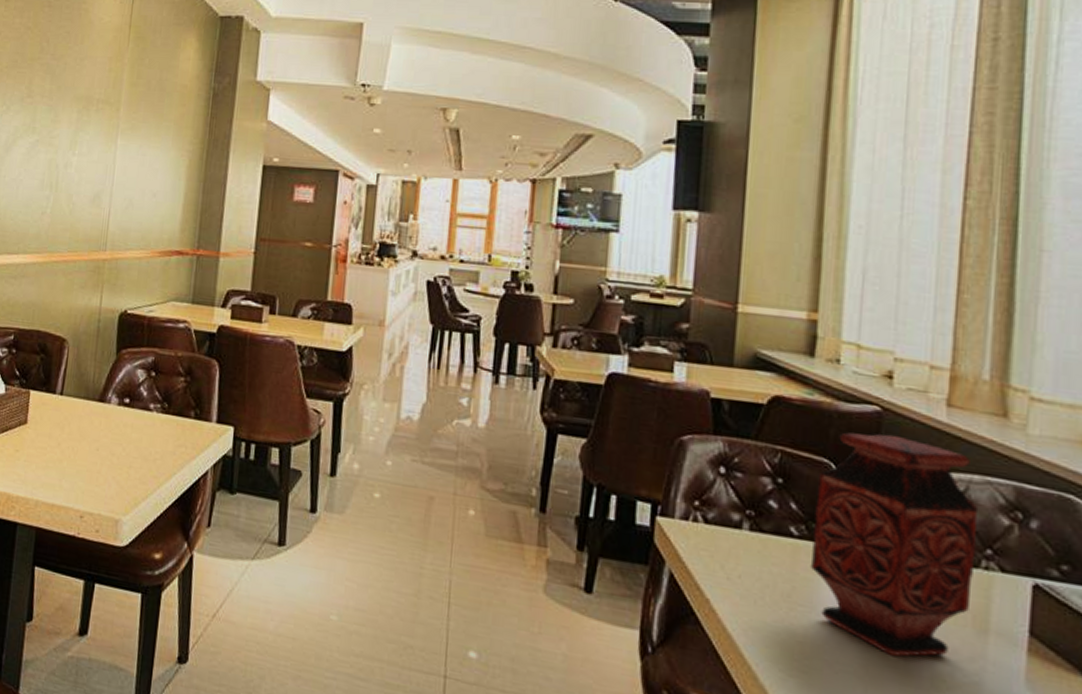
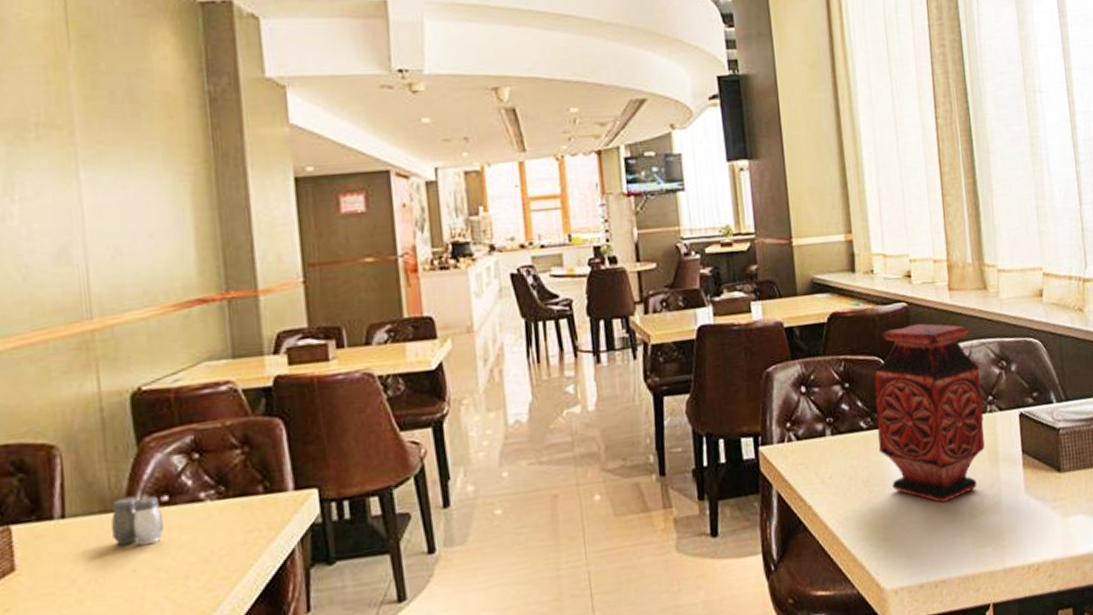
salt and pepper shaker: none [89,391,124,434] -> present [111,496,165,546]

